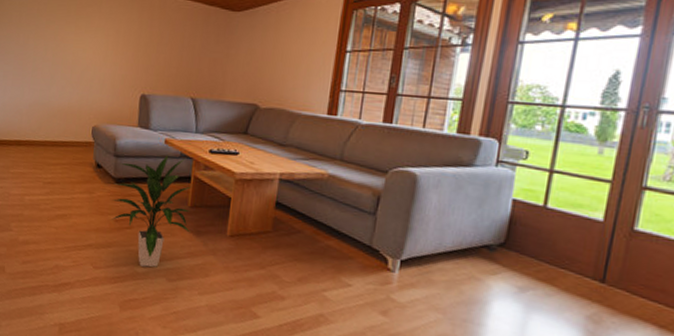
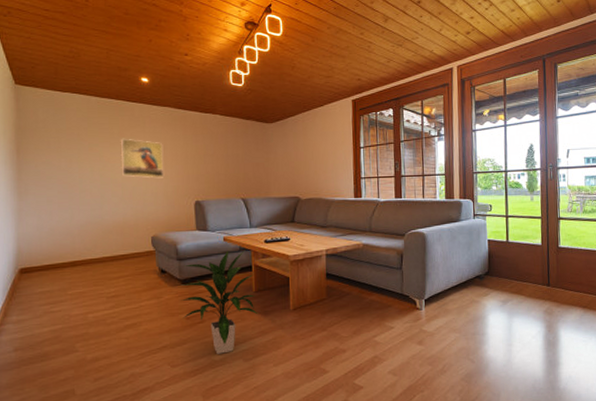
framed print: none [73,17,117,65] -> present [120,138,163,178]

